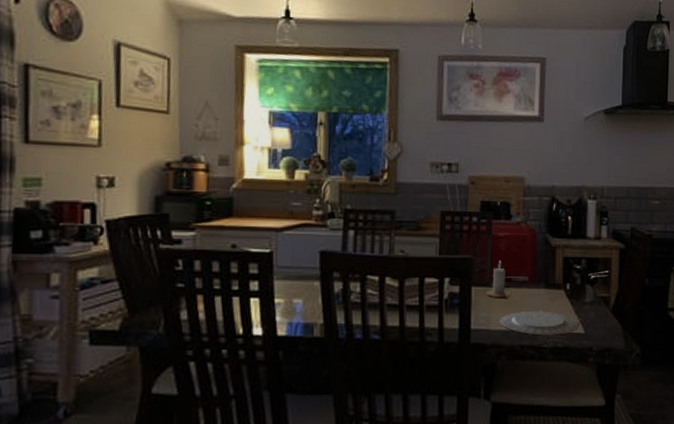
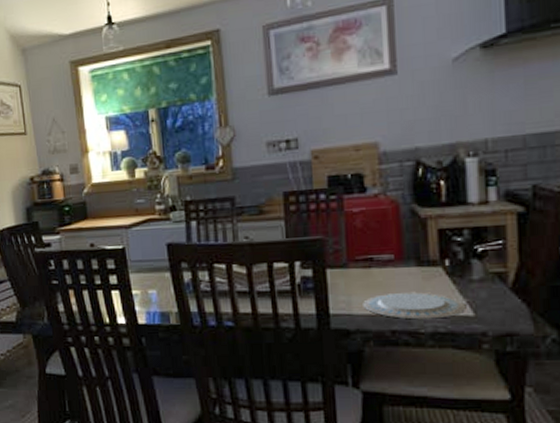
candle: present [486,260,511,297] -> none [344,239,374,279]

